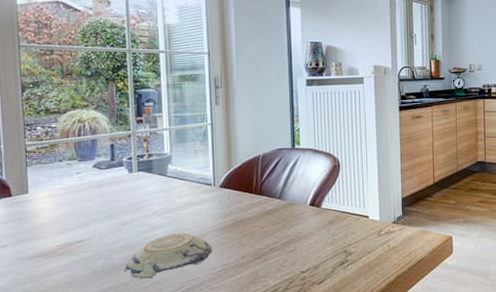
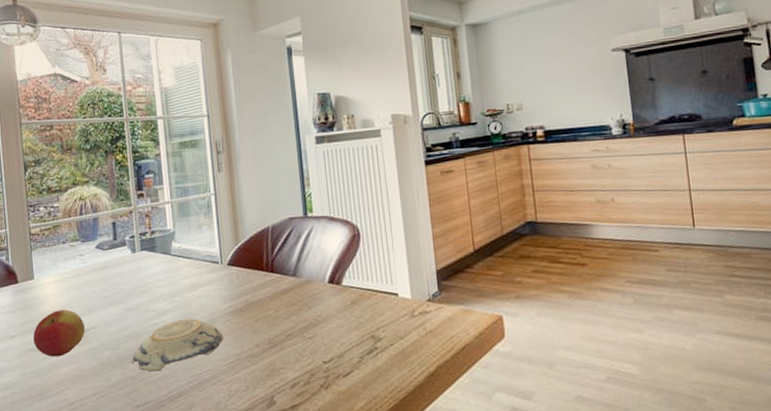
apple: none [26,222,79,265] -> present [33,309,85,357]

